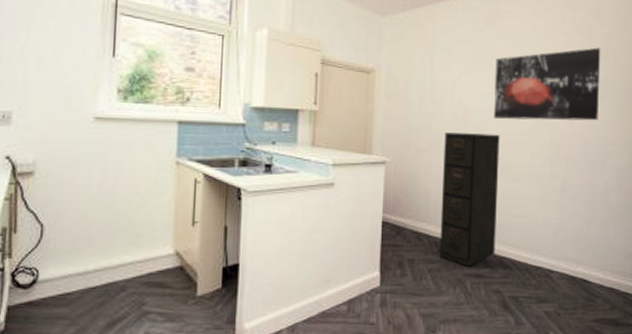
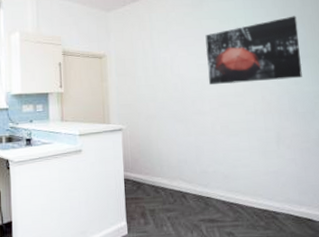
filing cabinet: present [439,132,500,268] -> none [169,98,225,214]

